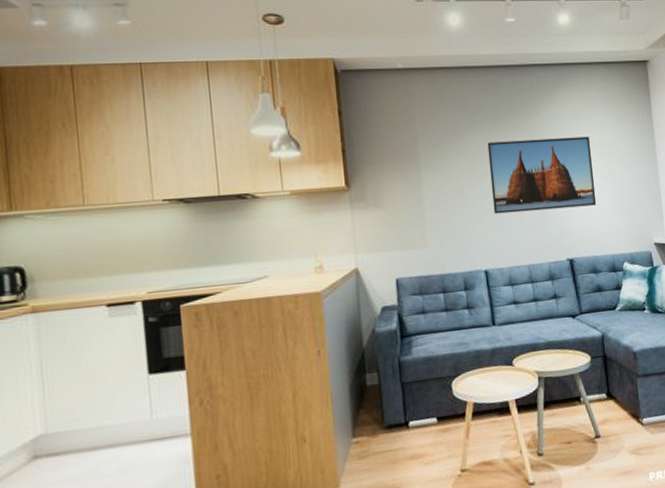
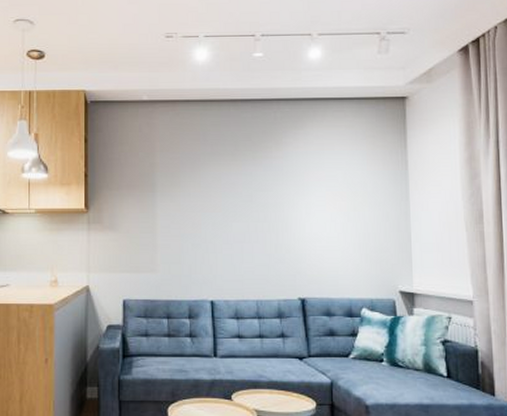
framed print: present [487,136,597,214] -> none [224,173,336,246]

